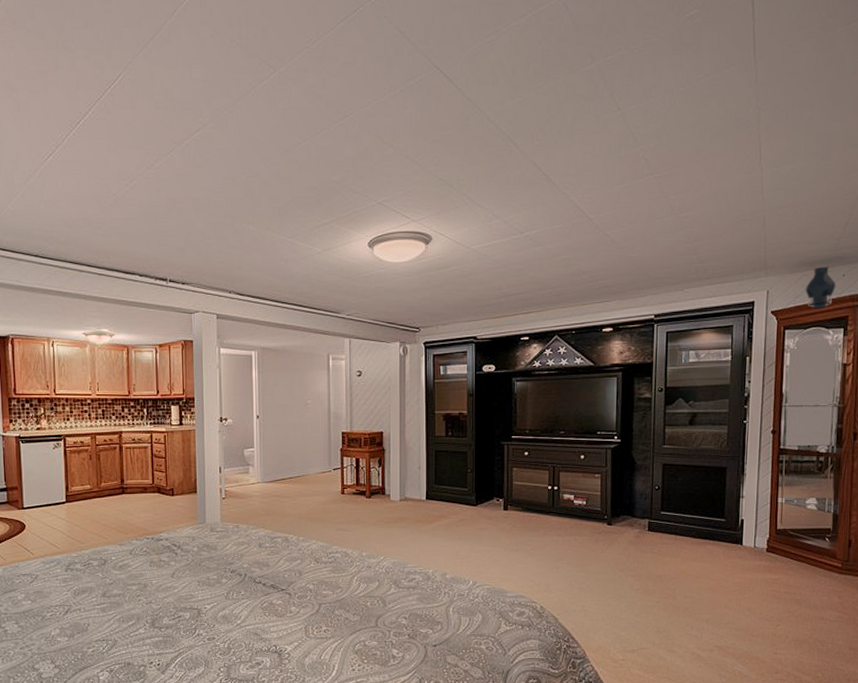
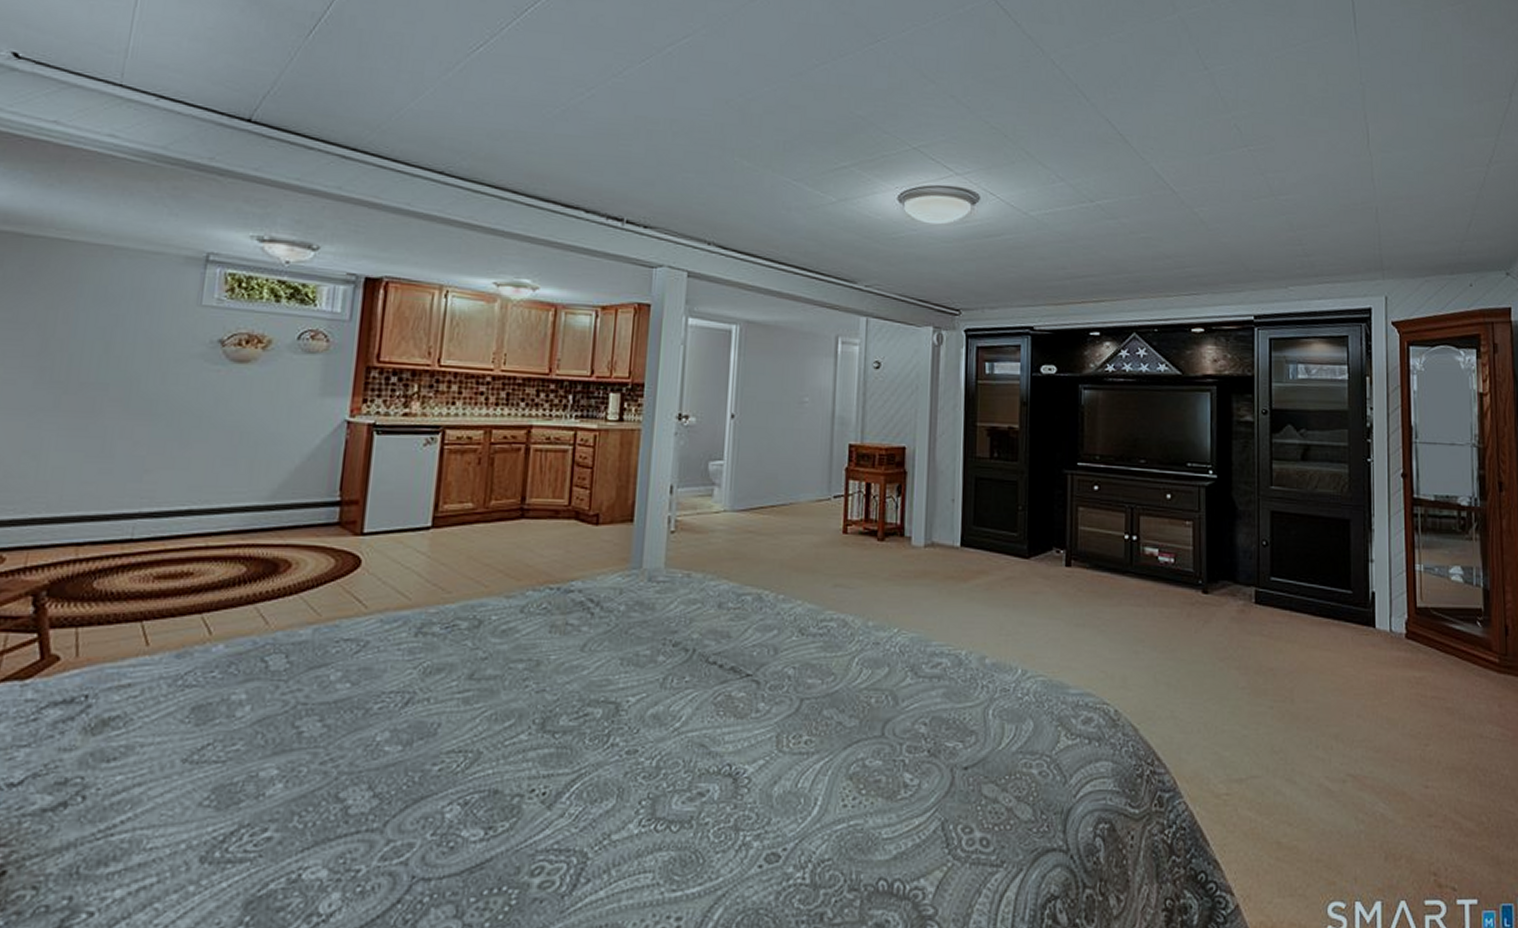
vase: present [805,266,836,309] -> none [1429,272,1463,324]

